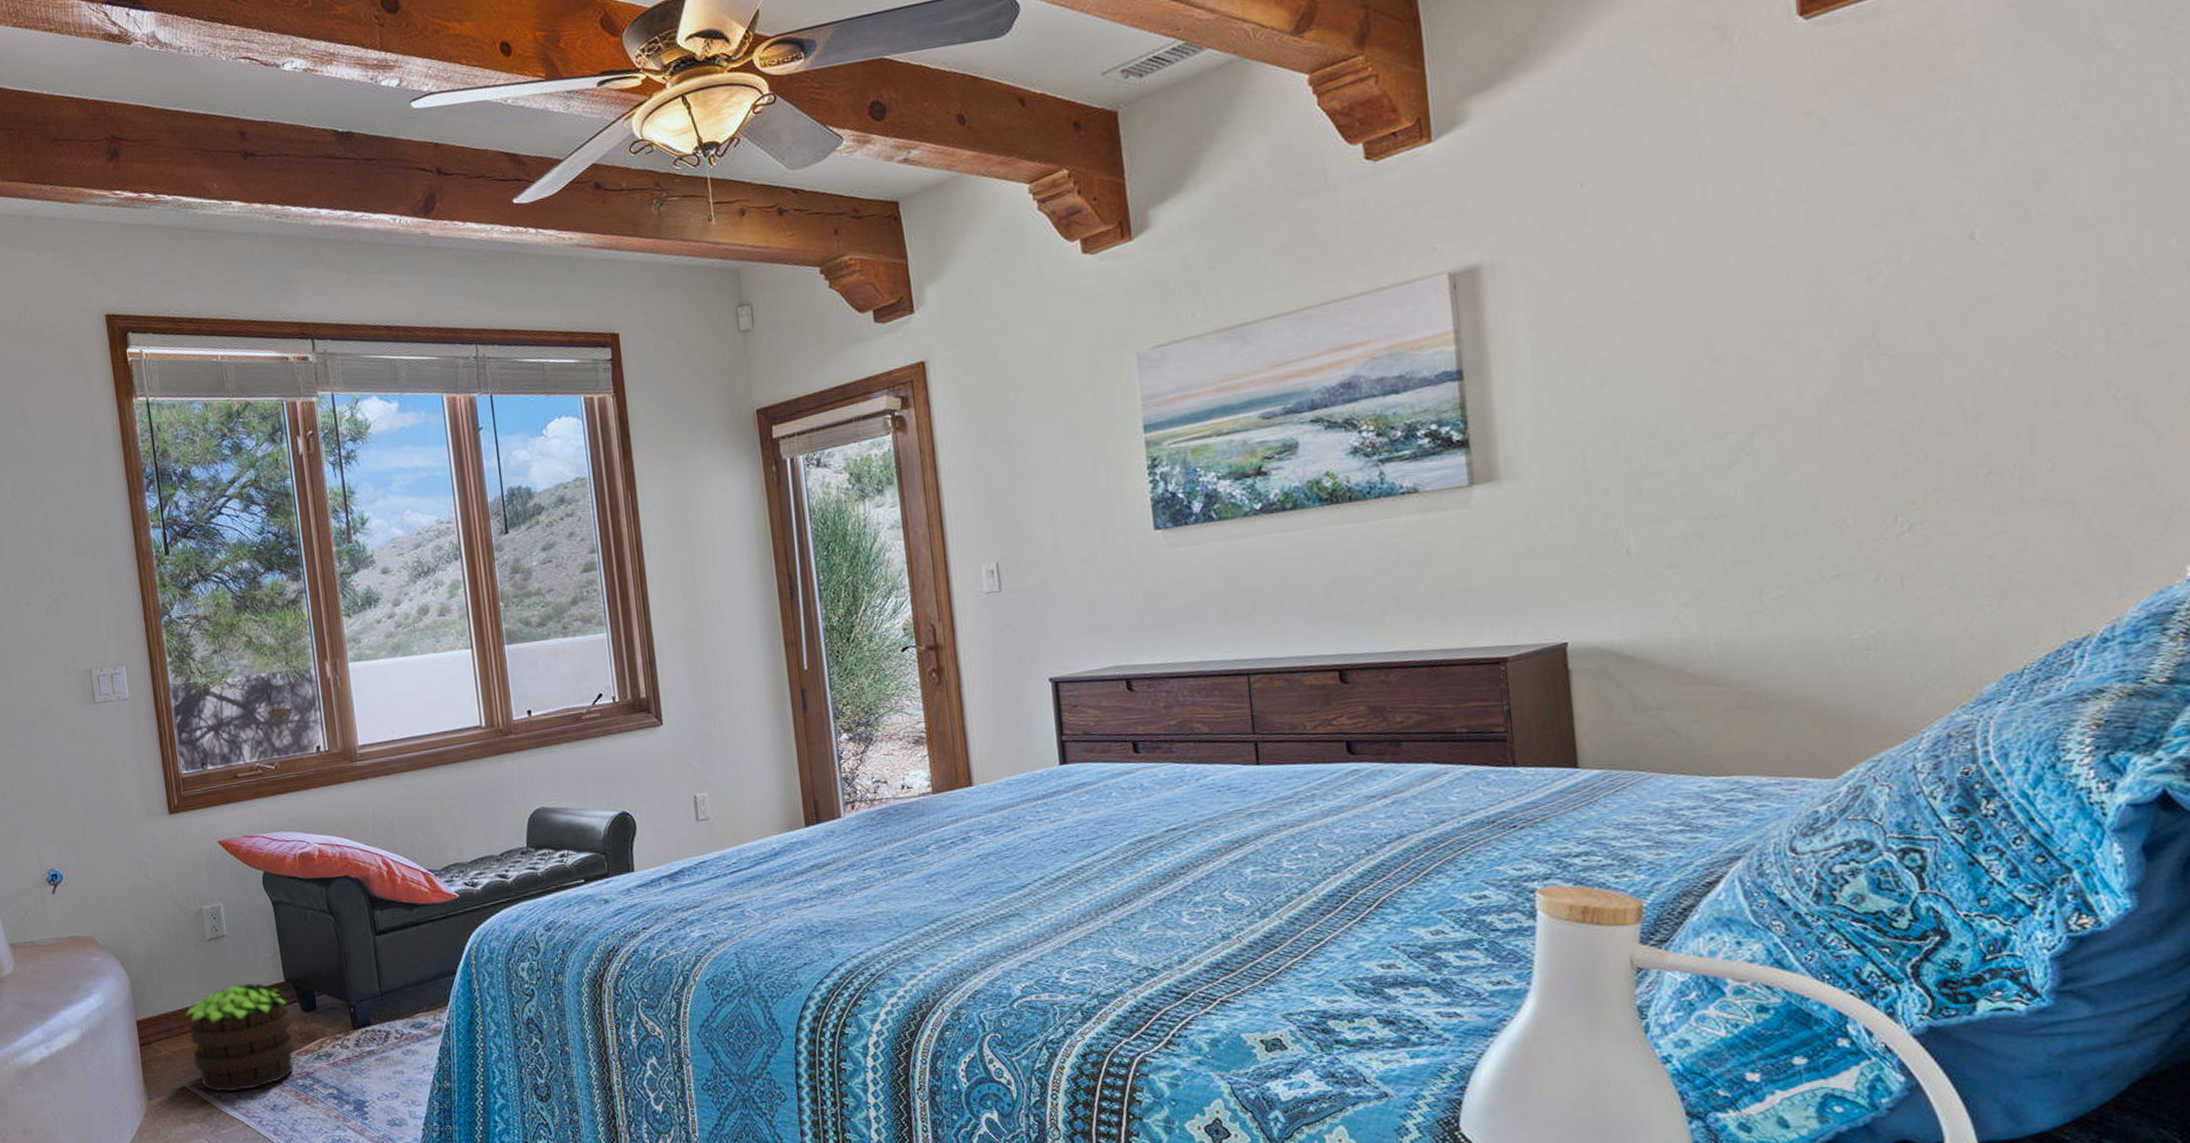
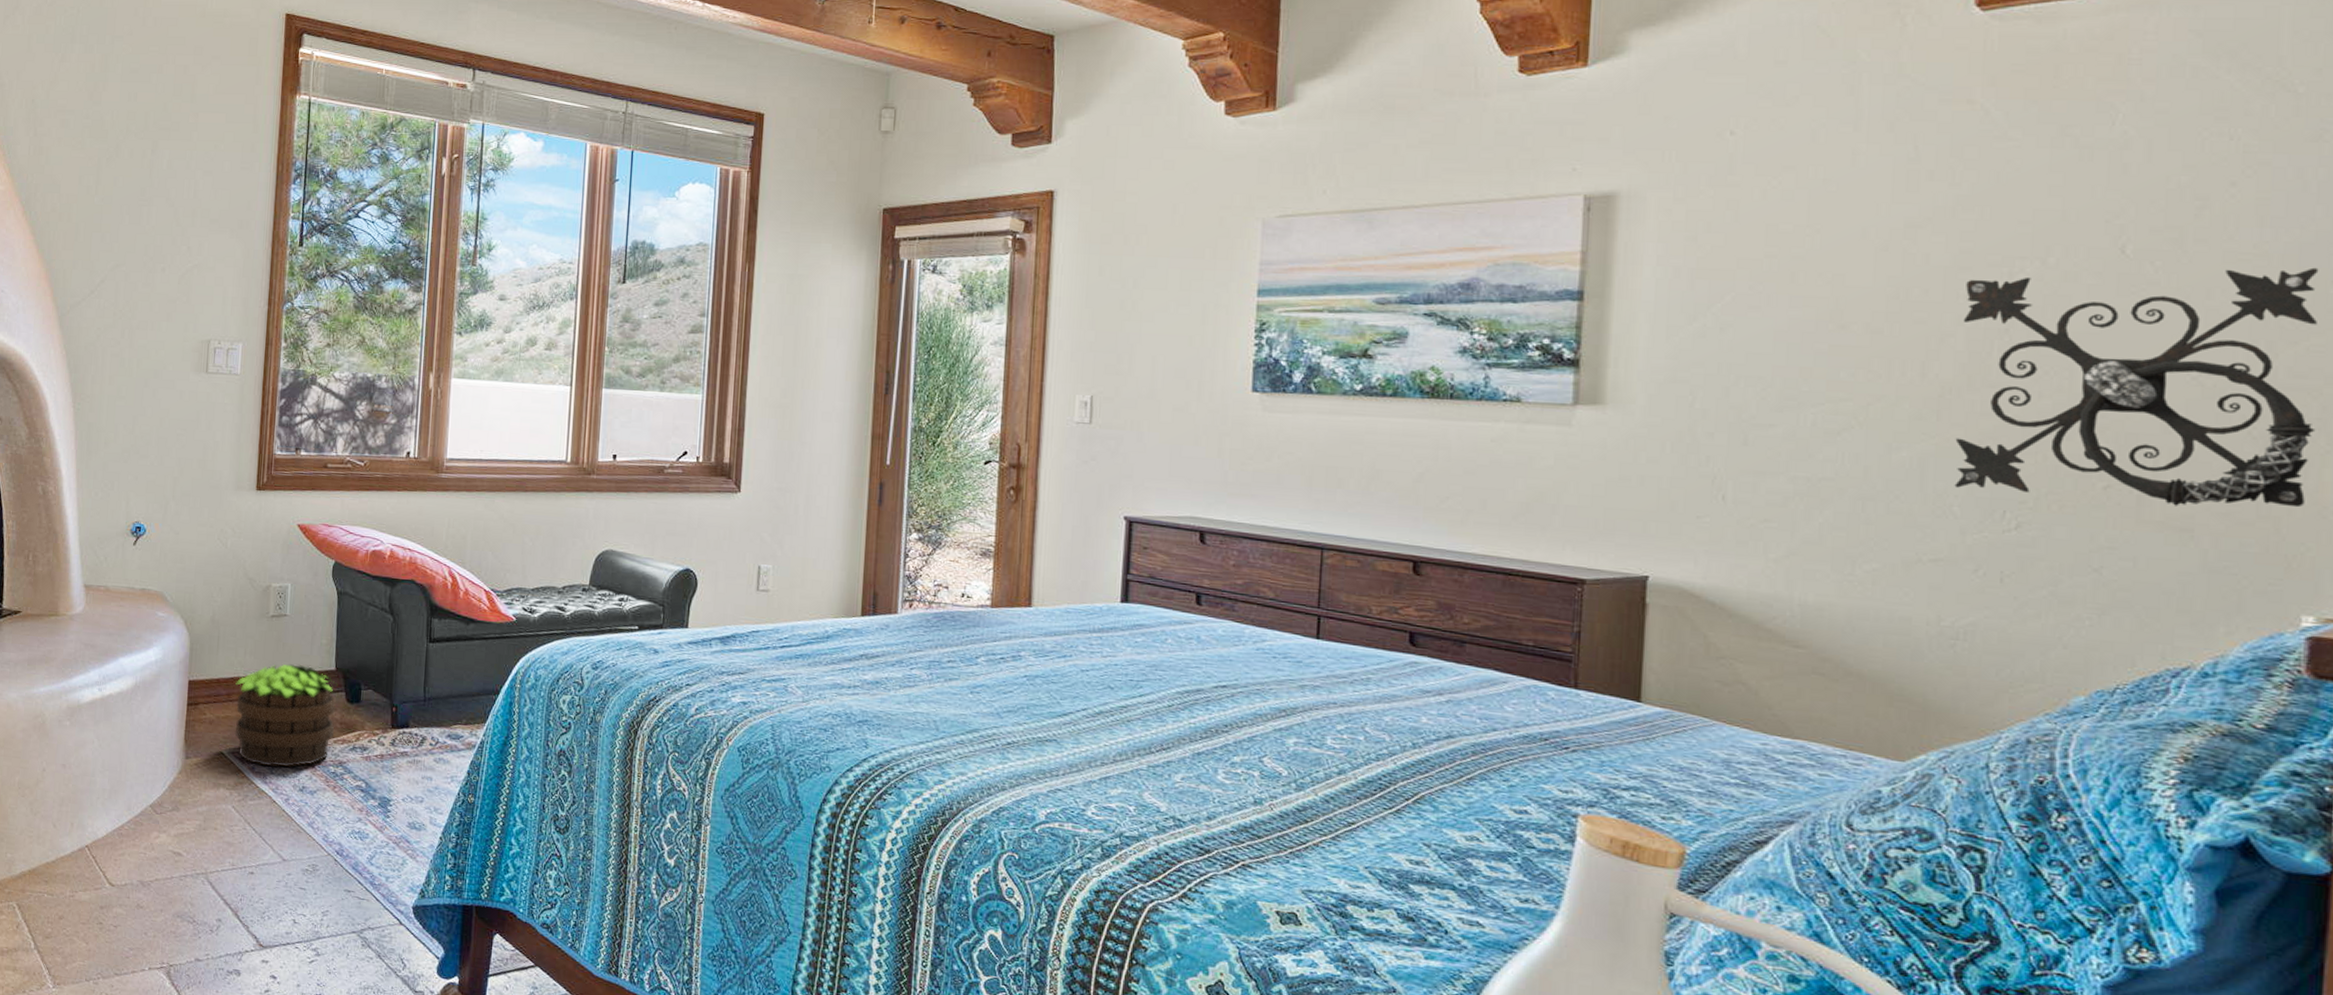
wall ornament: none [1828,221,2176,501] -> present [1954,267,2319,508]

